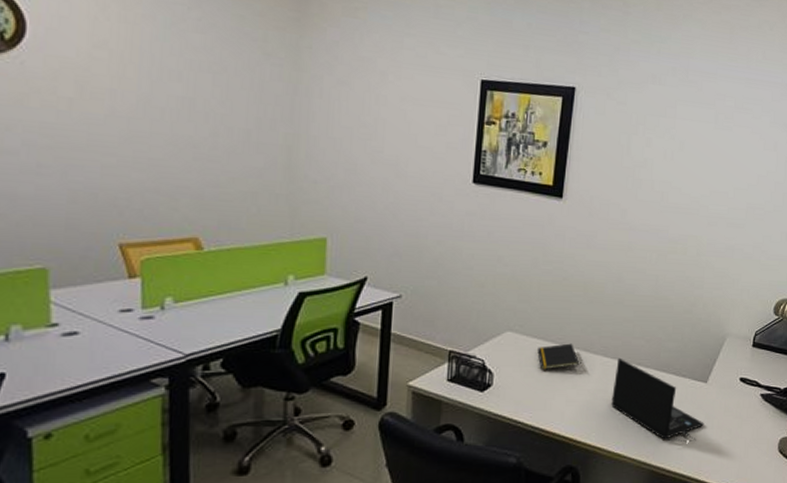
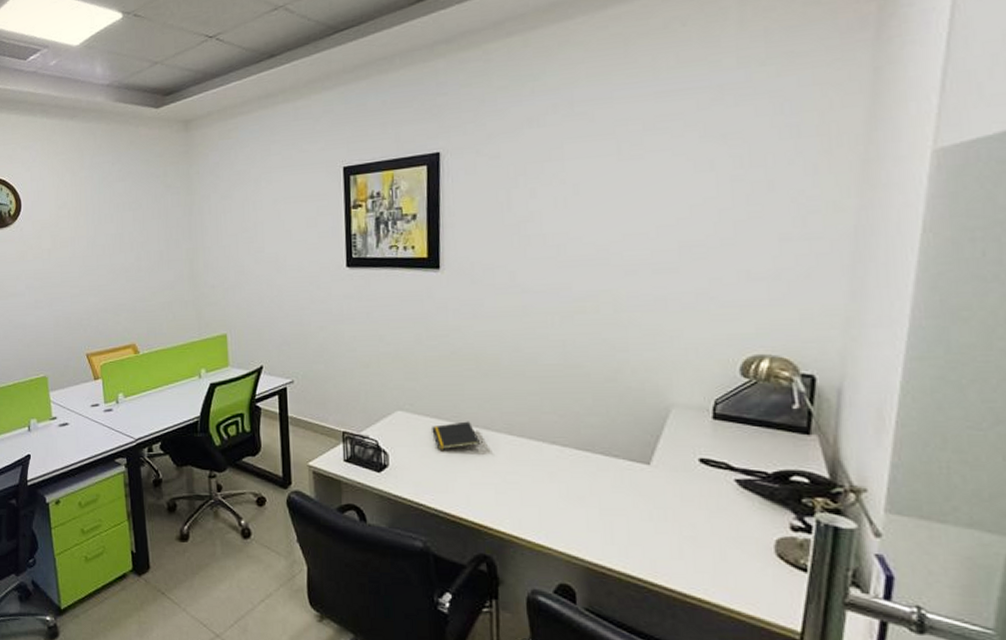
laptop: present [611,357,704,443] -> none [524,435,653,537]

